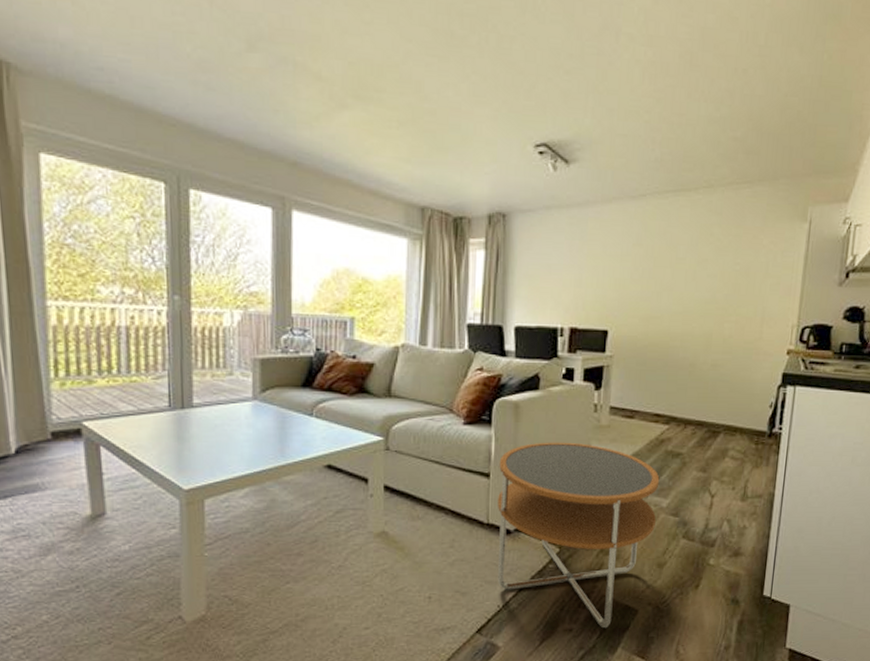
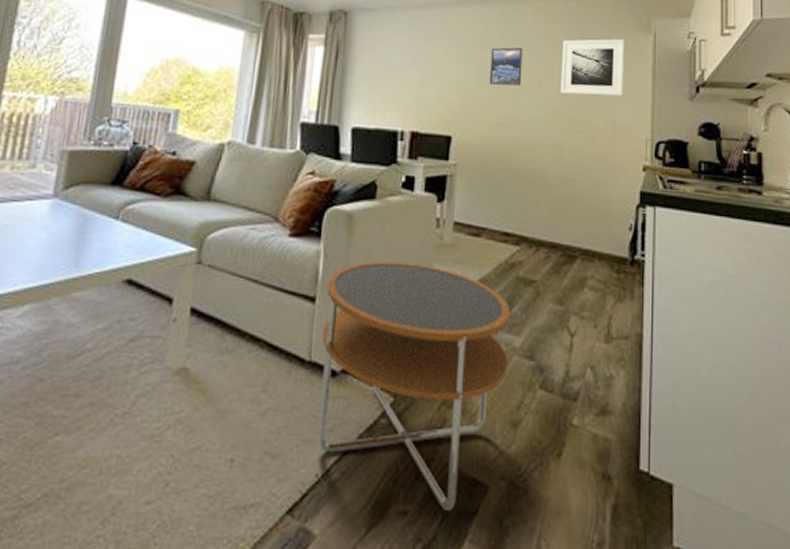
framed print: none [644,241,678,281] -> present [489,47,523,86]
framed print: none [713,227,780,286] -> present [560,38,625,97]

